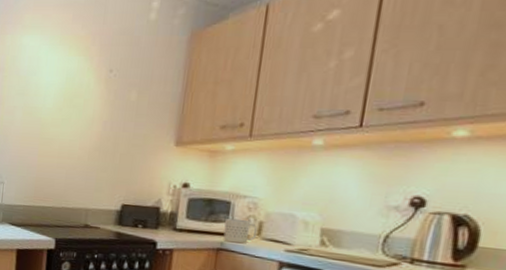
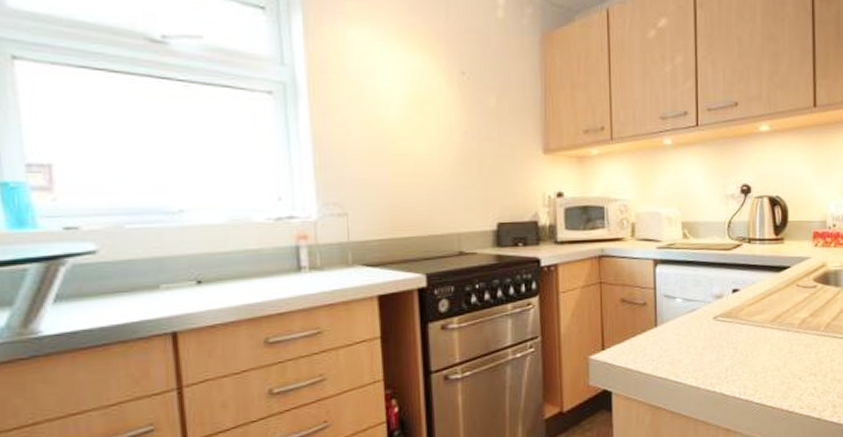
mug: present [223,218,258,244] -> none [602,223,631,248]

